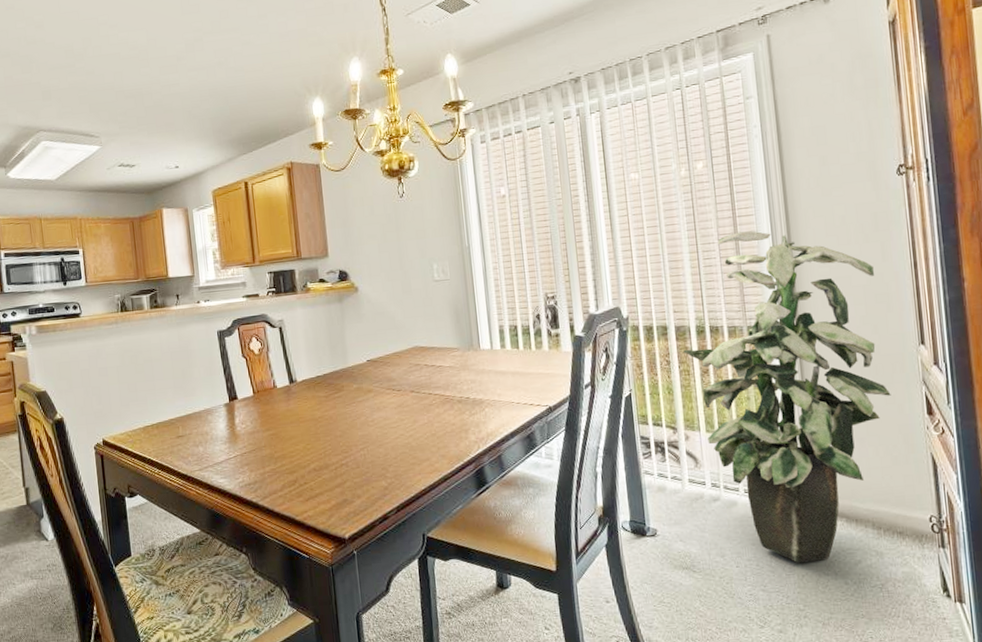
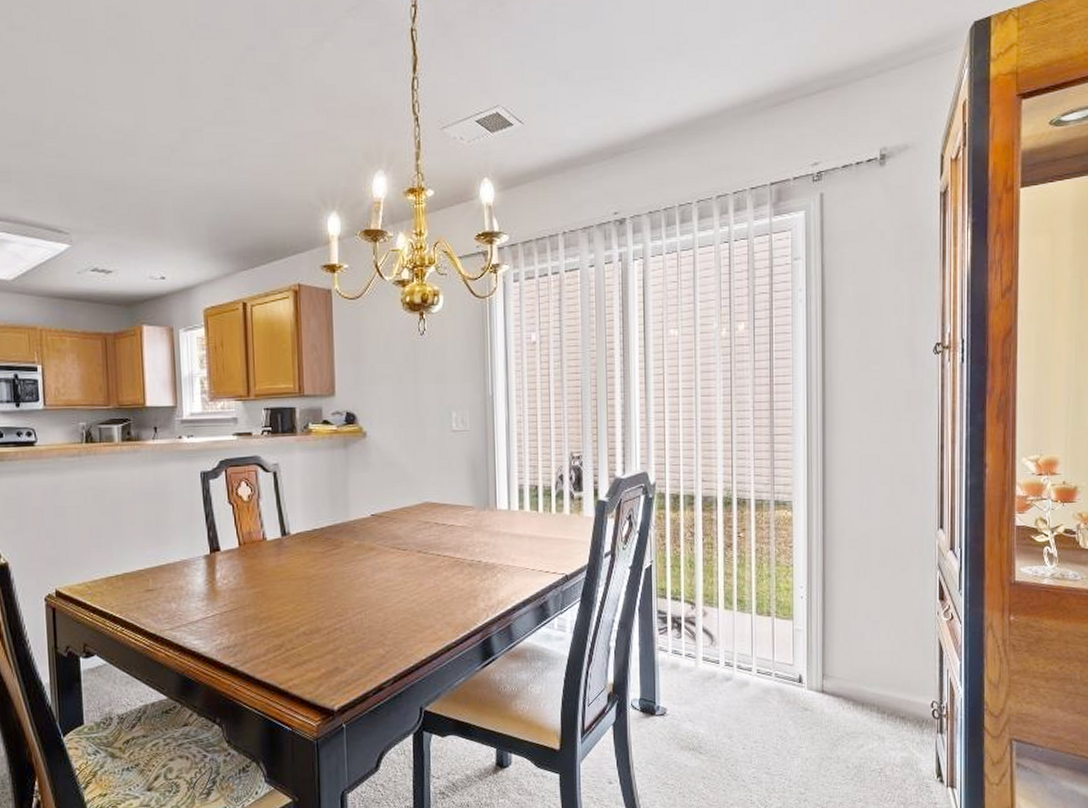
indoor plant: present [682,231,891,562] -> none [707,400,907,745]

